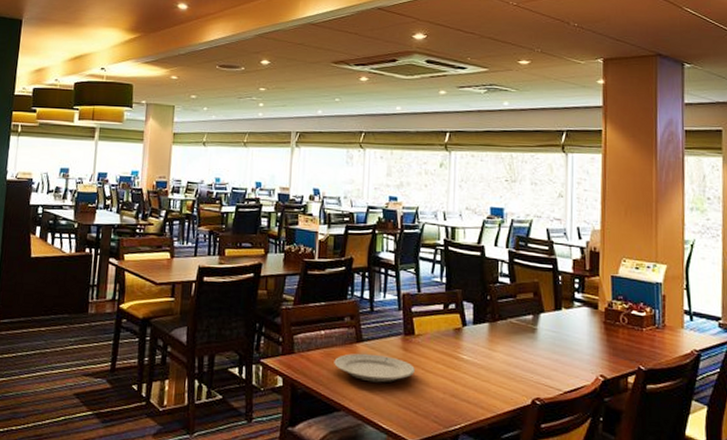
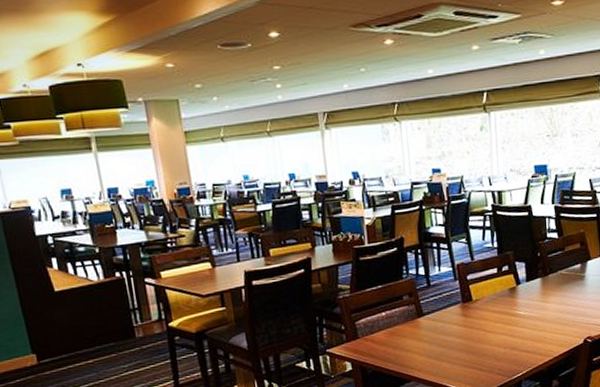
plate: present [334,353,415,383] -> none [398,324,476,351]

